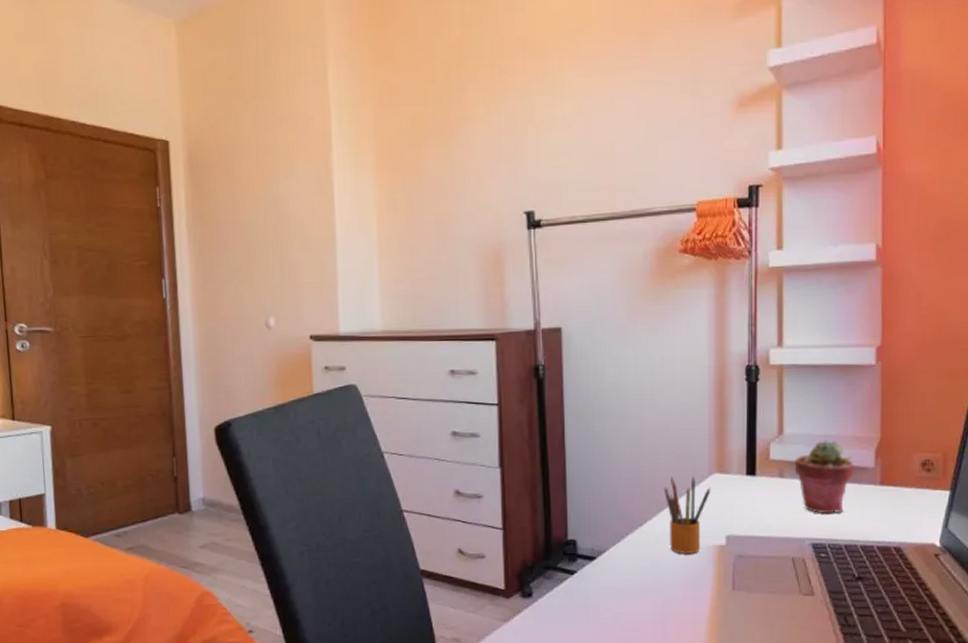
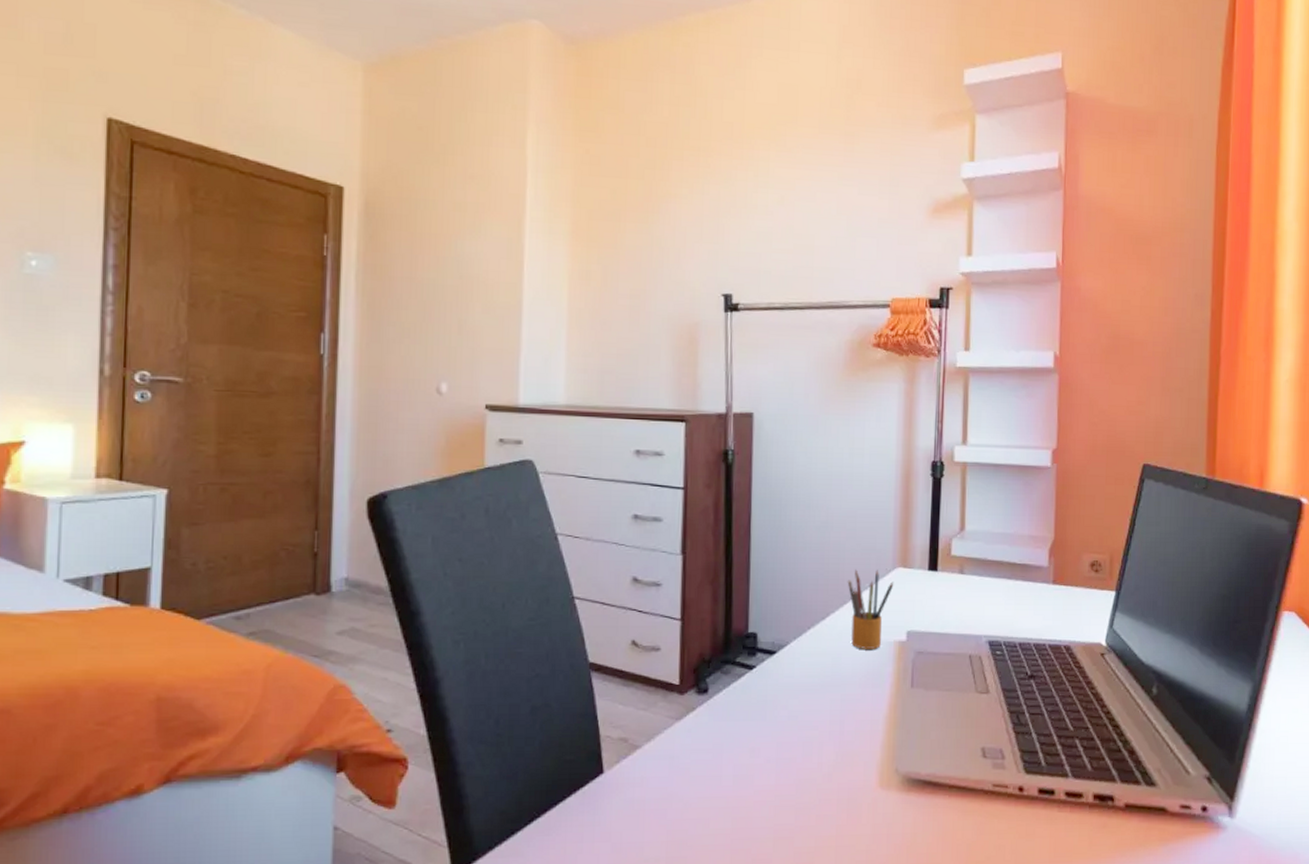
potted succulent: present [794,440,854,514] -> none [974,538,1029,612]

